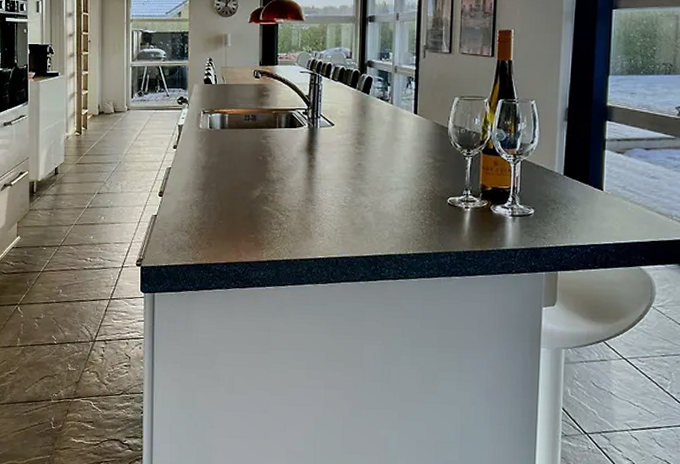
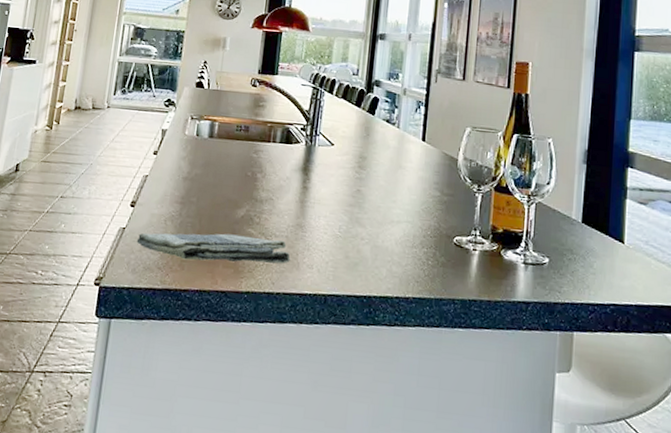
dish towel: none [168,212,303,238] -> present [136,233,291,264]

